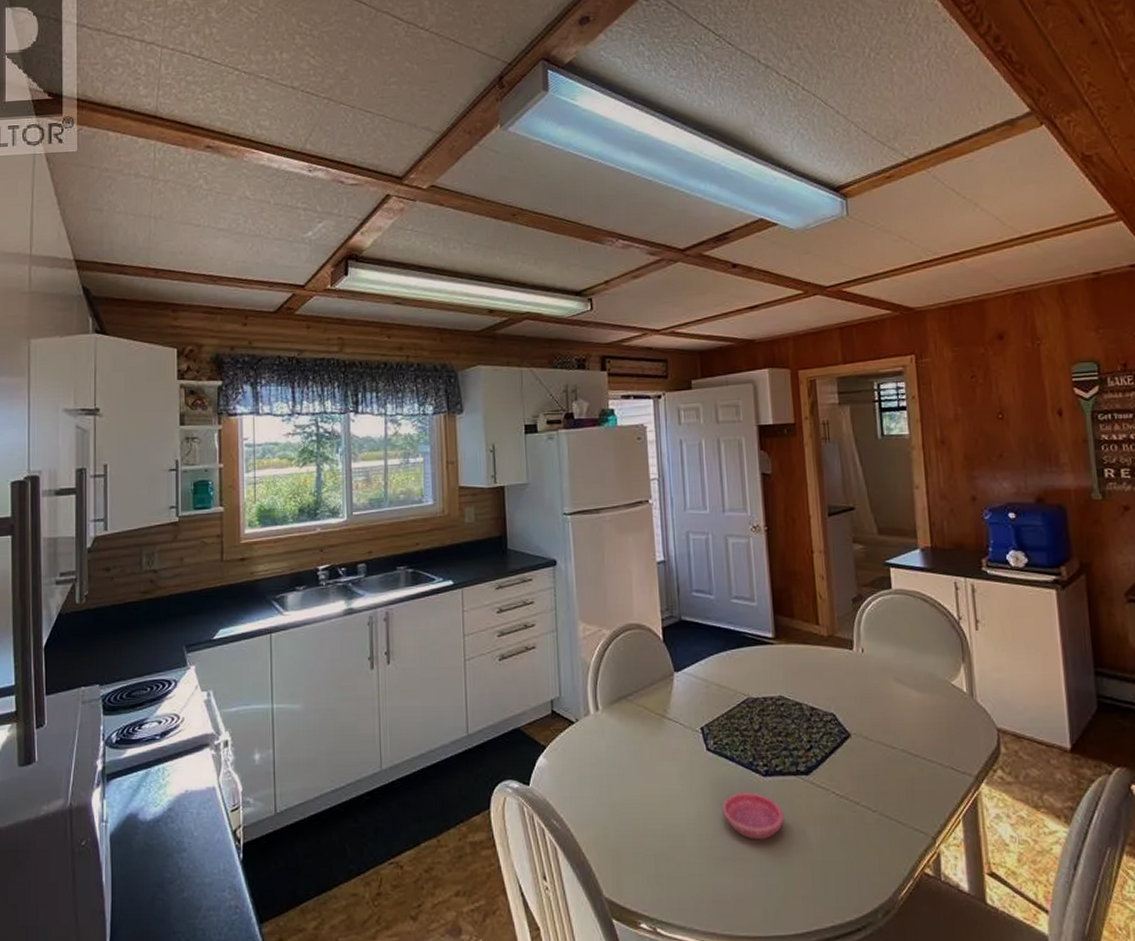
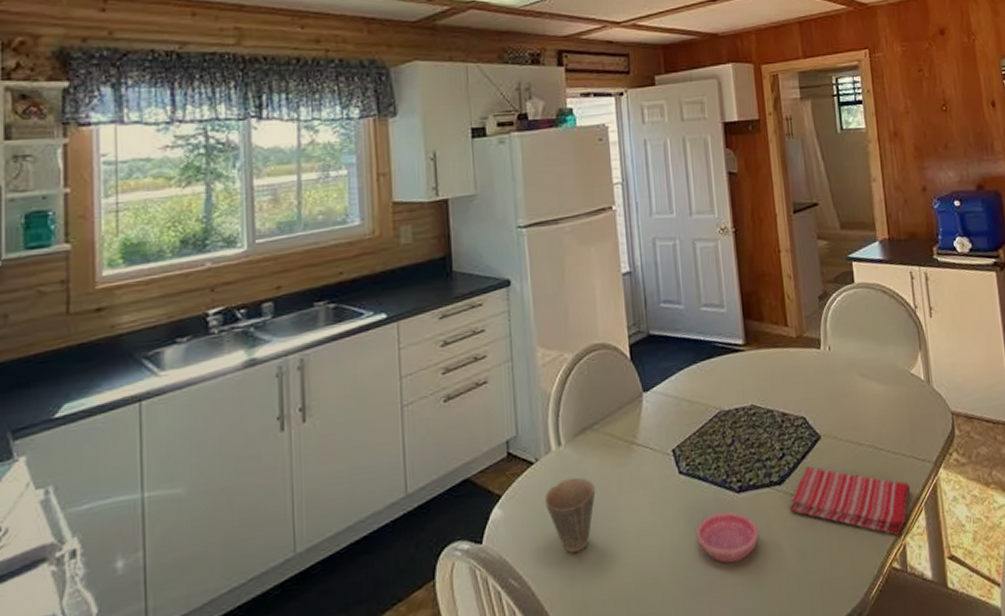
cup: none [583,740,629,806] -> present [544,477,596,553]
dish towel: none [814,762,948,843] -> present [788,466,911,536]

